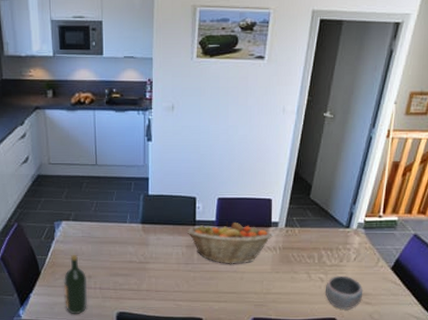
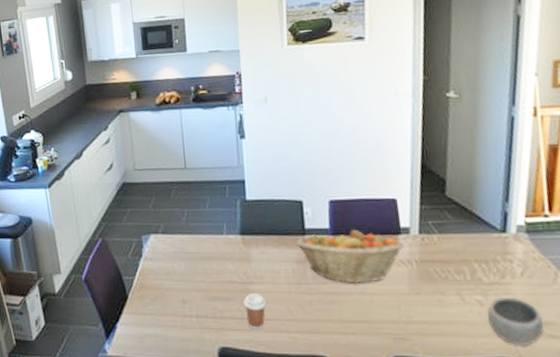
wine bottle: present [63,254,87,314] -> none [154,273,183,349]
coffee cup: none [140,271,158,298] -> present [244,294,266,329]

